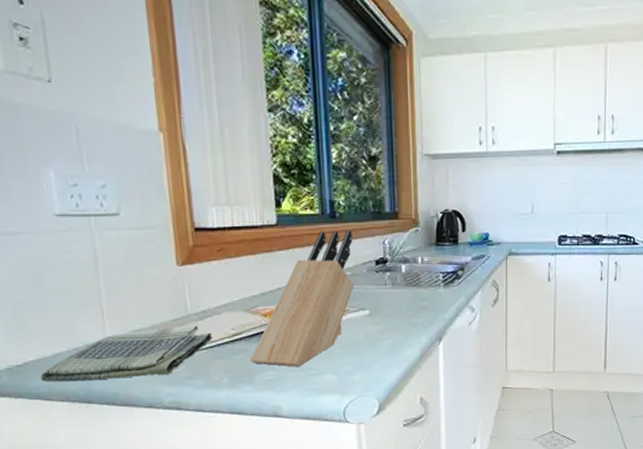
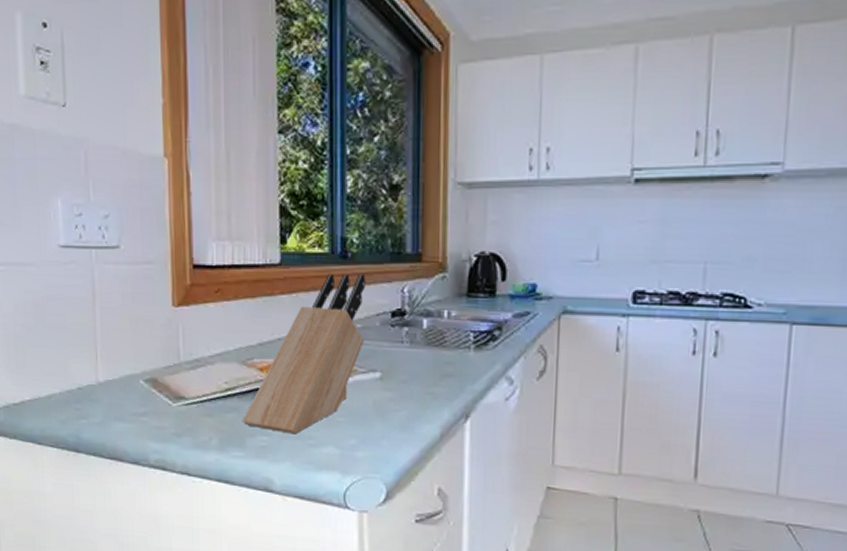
dish towel: present [40,325,212,382] -> none [34,375,204,429]

